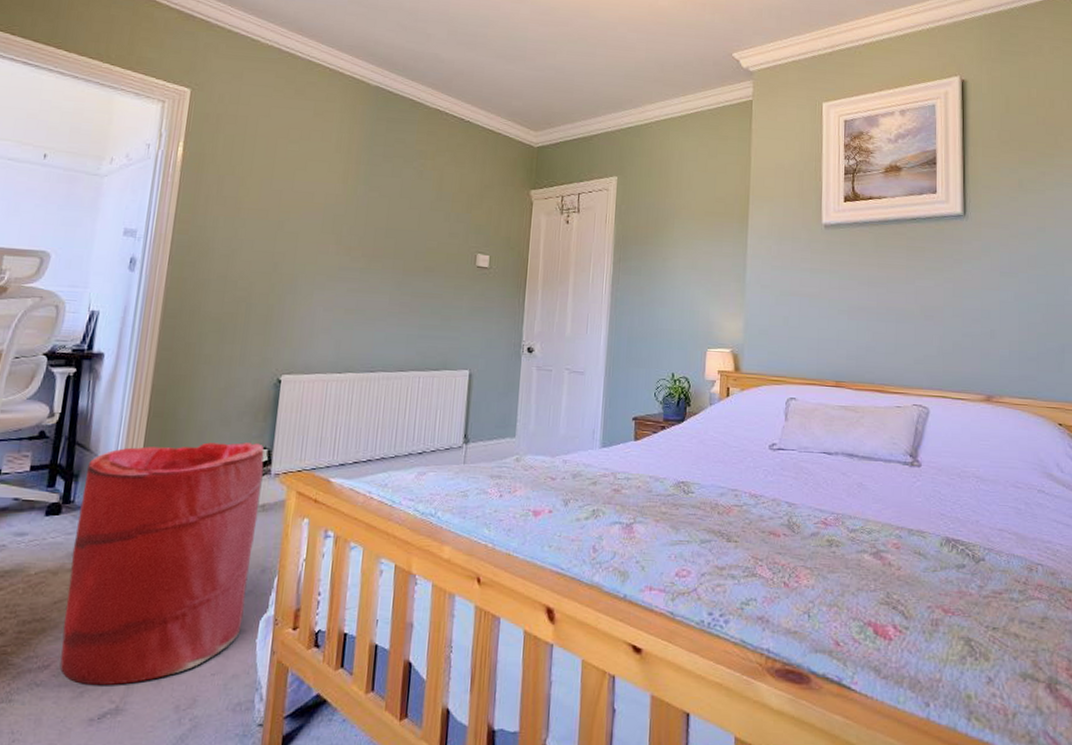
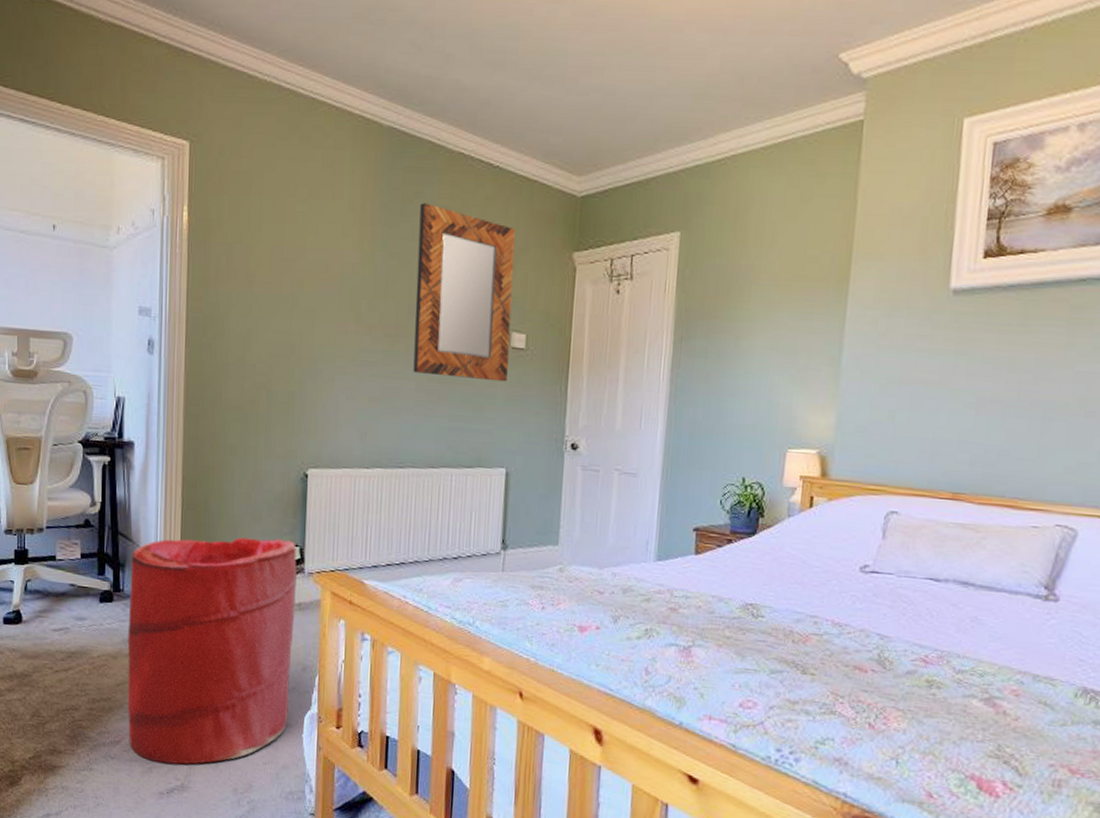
home mirror: none [387,147,482,296] -> present [413,203,515,382]

